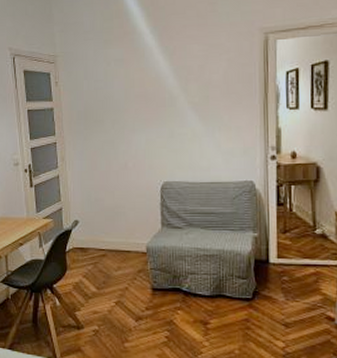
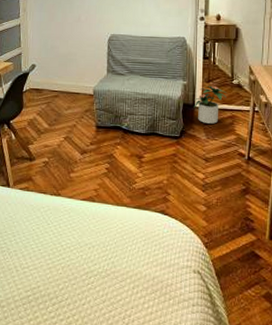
potted plant: none [267,236,309,282] -> present [193,85,228,124]

